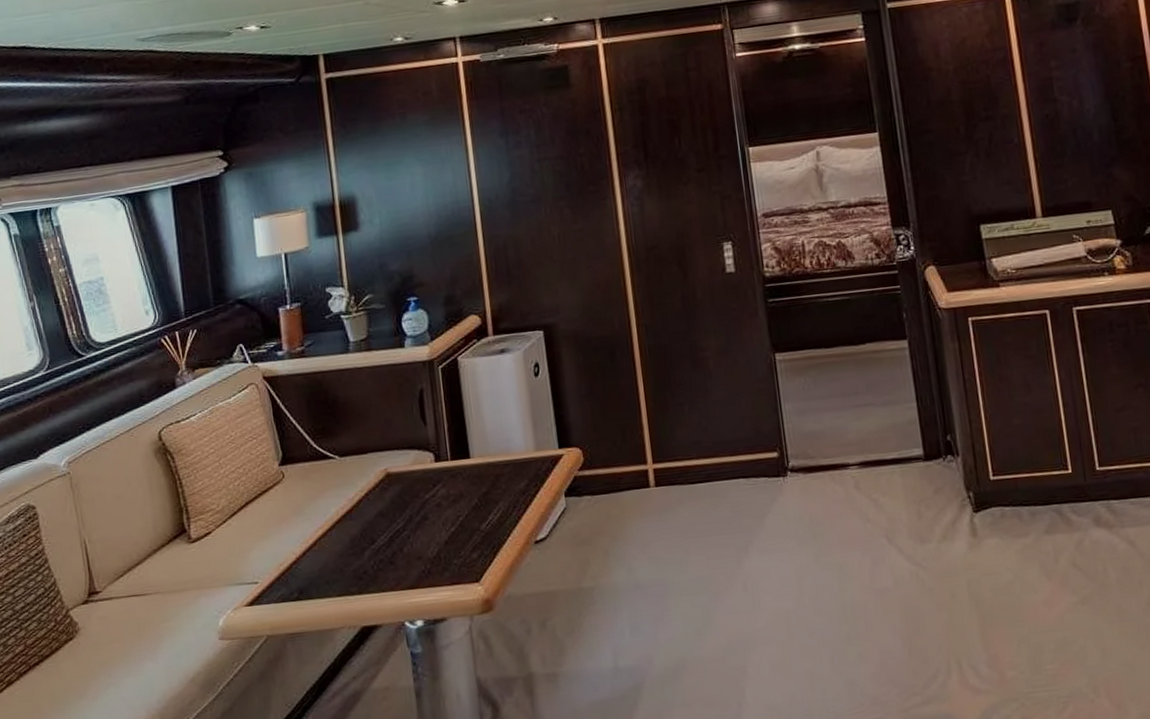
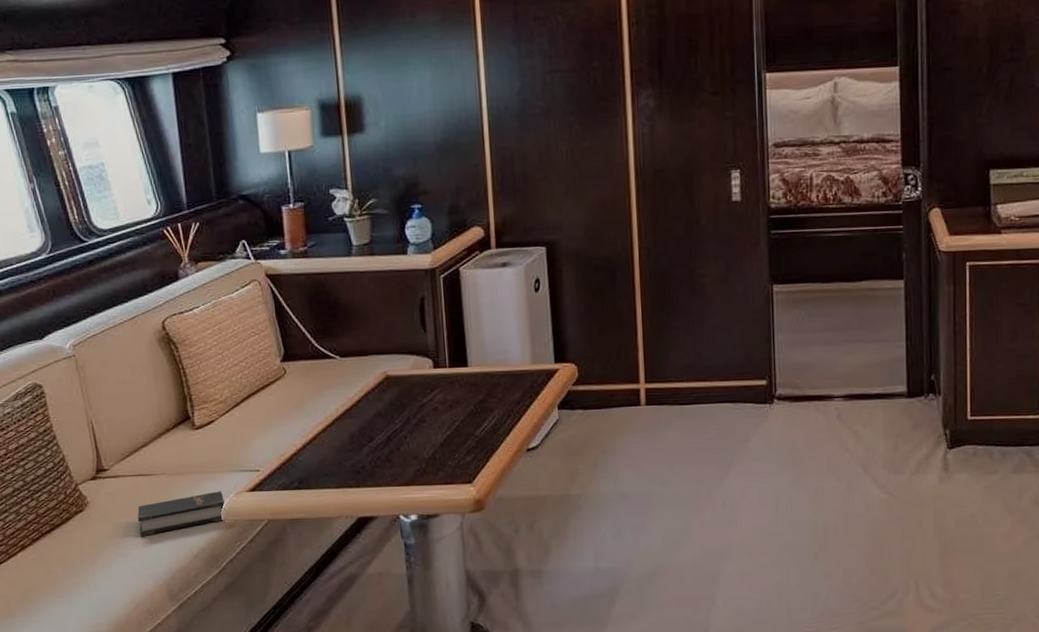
hardback book: none [130,607,222,664] -> present [137,491,225,537]

